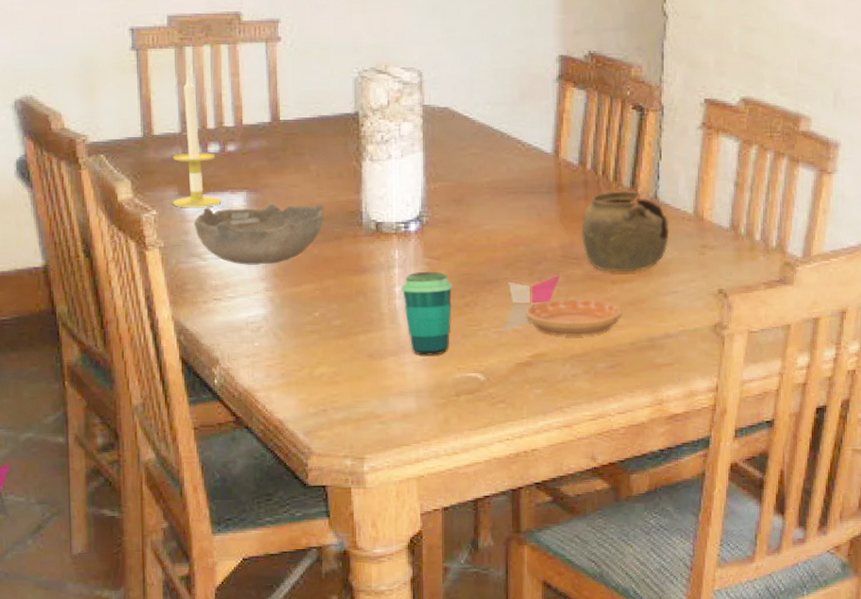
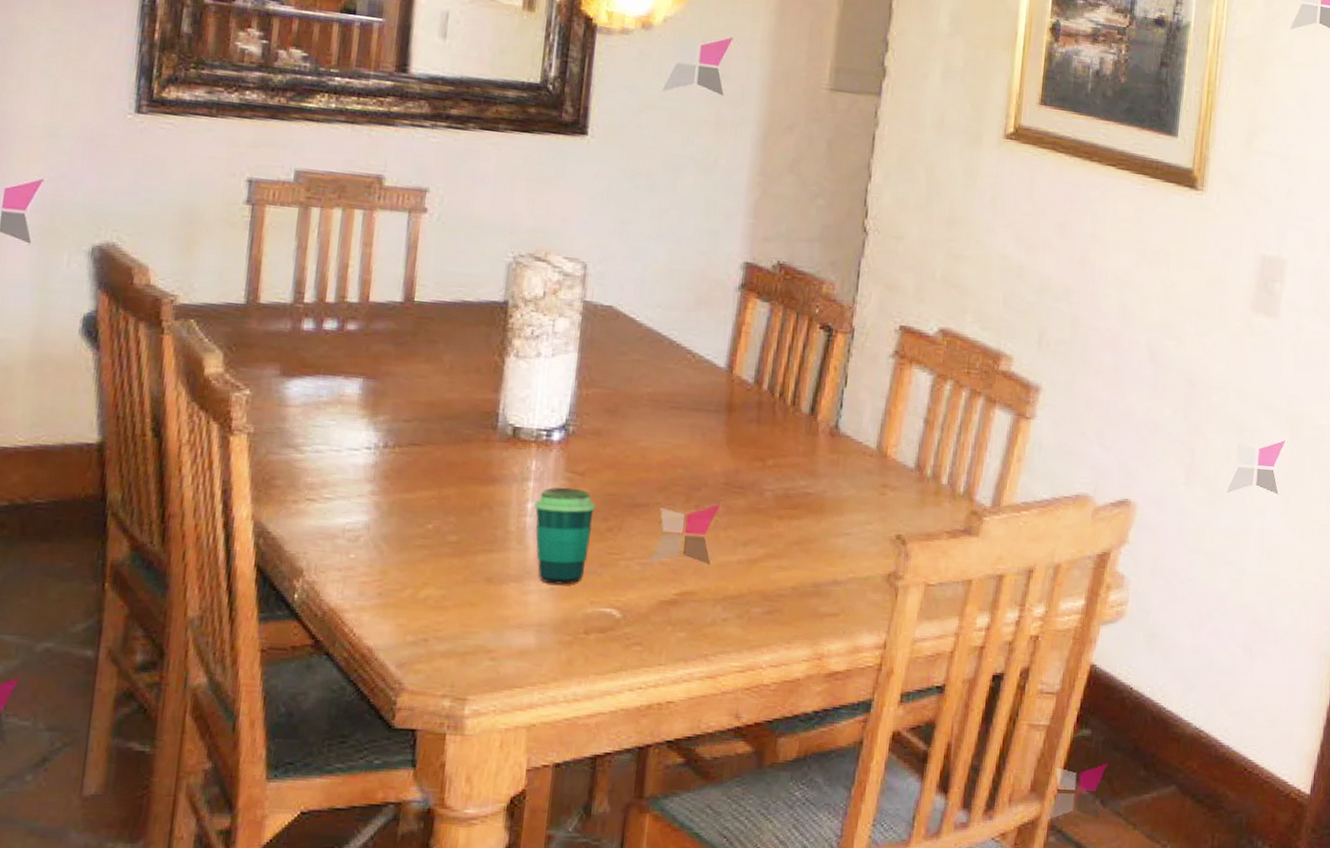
candle: present [172,74,222,207] -> none [271,238,332,392]
bowl: present [194,204,324,265] -> none [294,392,454,464]
saucer: present [525,299,622,337] -> none [676,531,787,576]
teapot: present [581,190,669,272] -> none [749,415,849,508]

